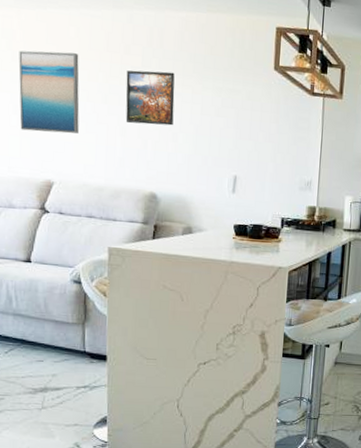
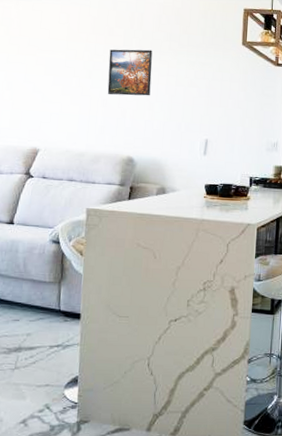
wall art: present [18,50,80,134] -> none [12,35,68,106]

